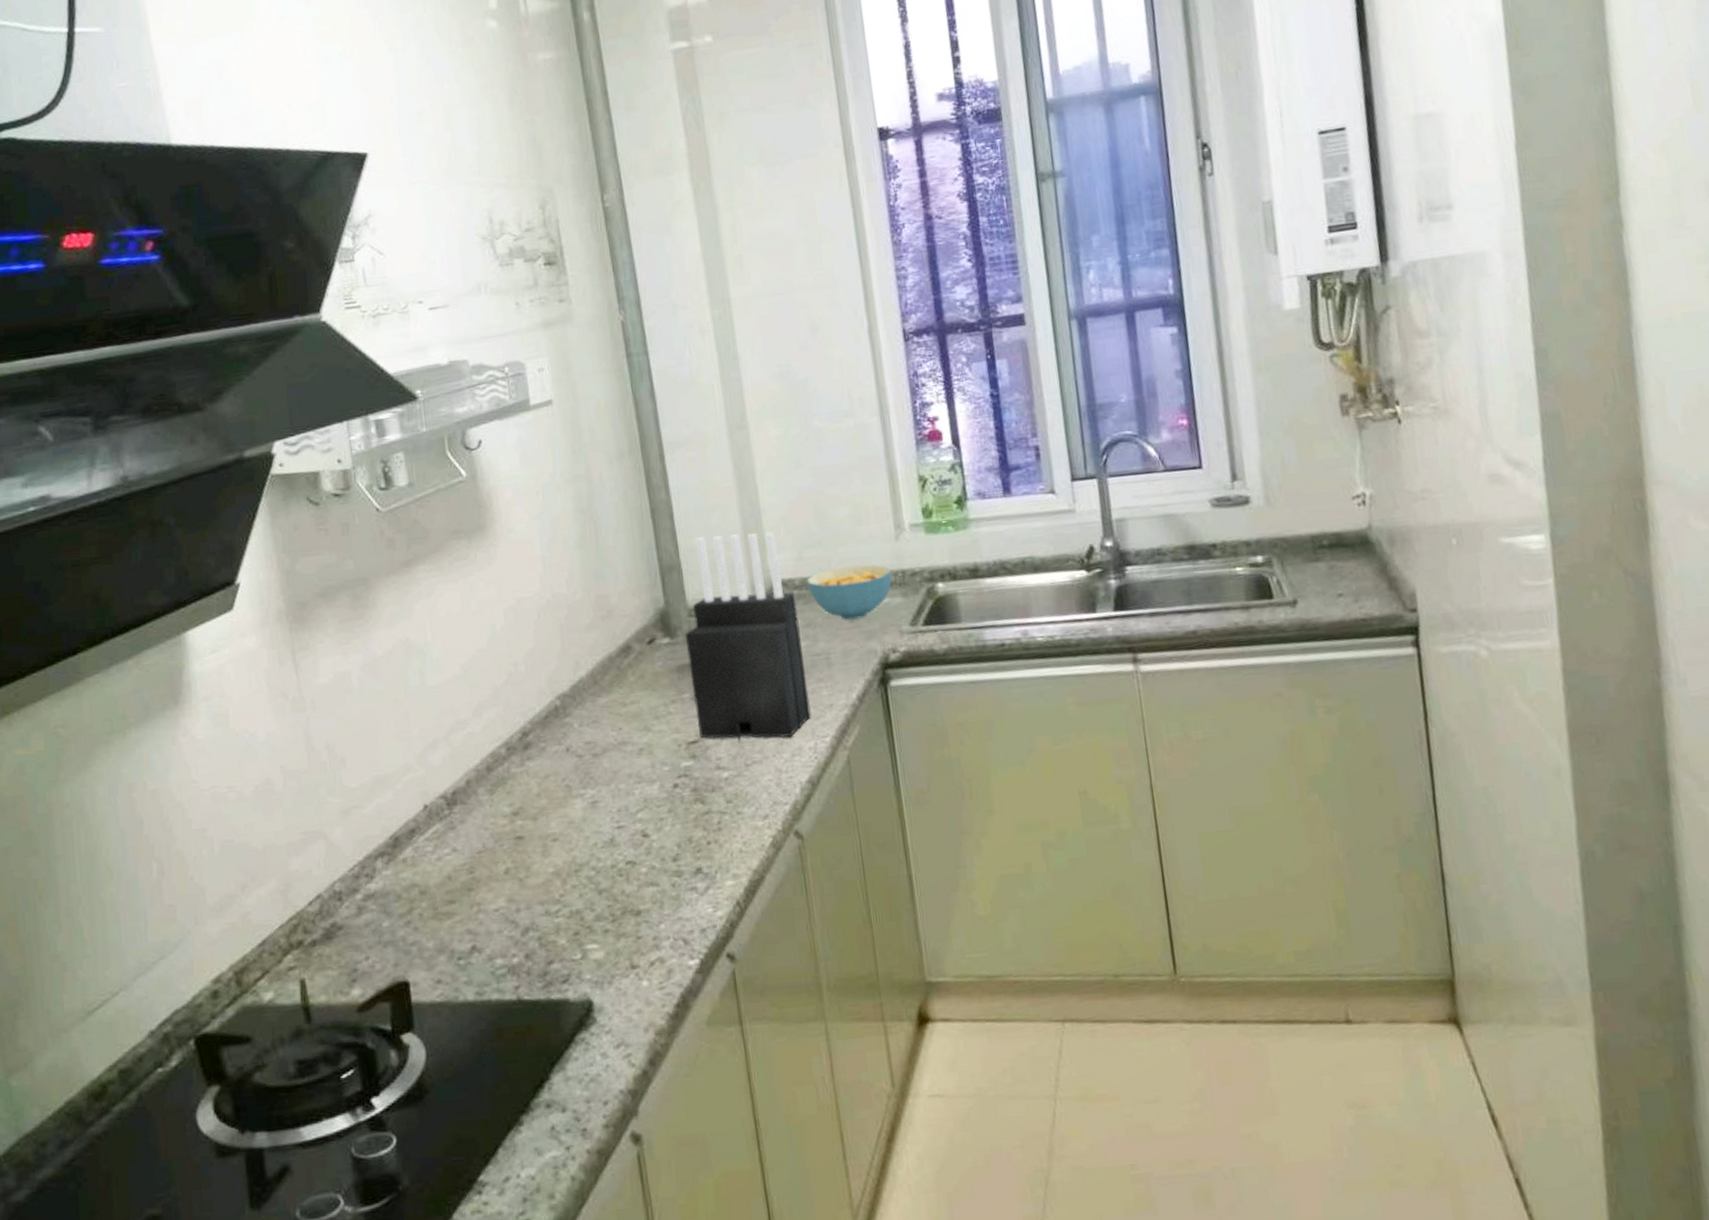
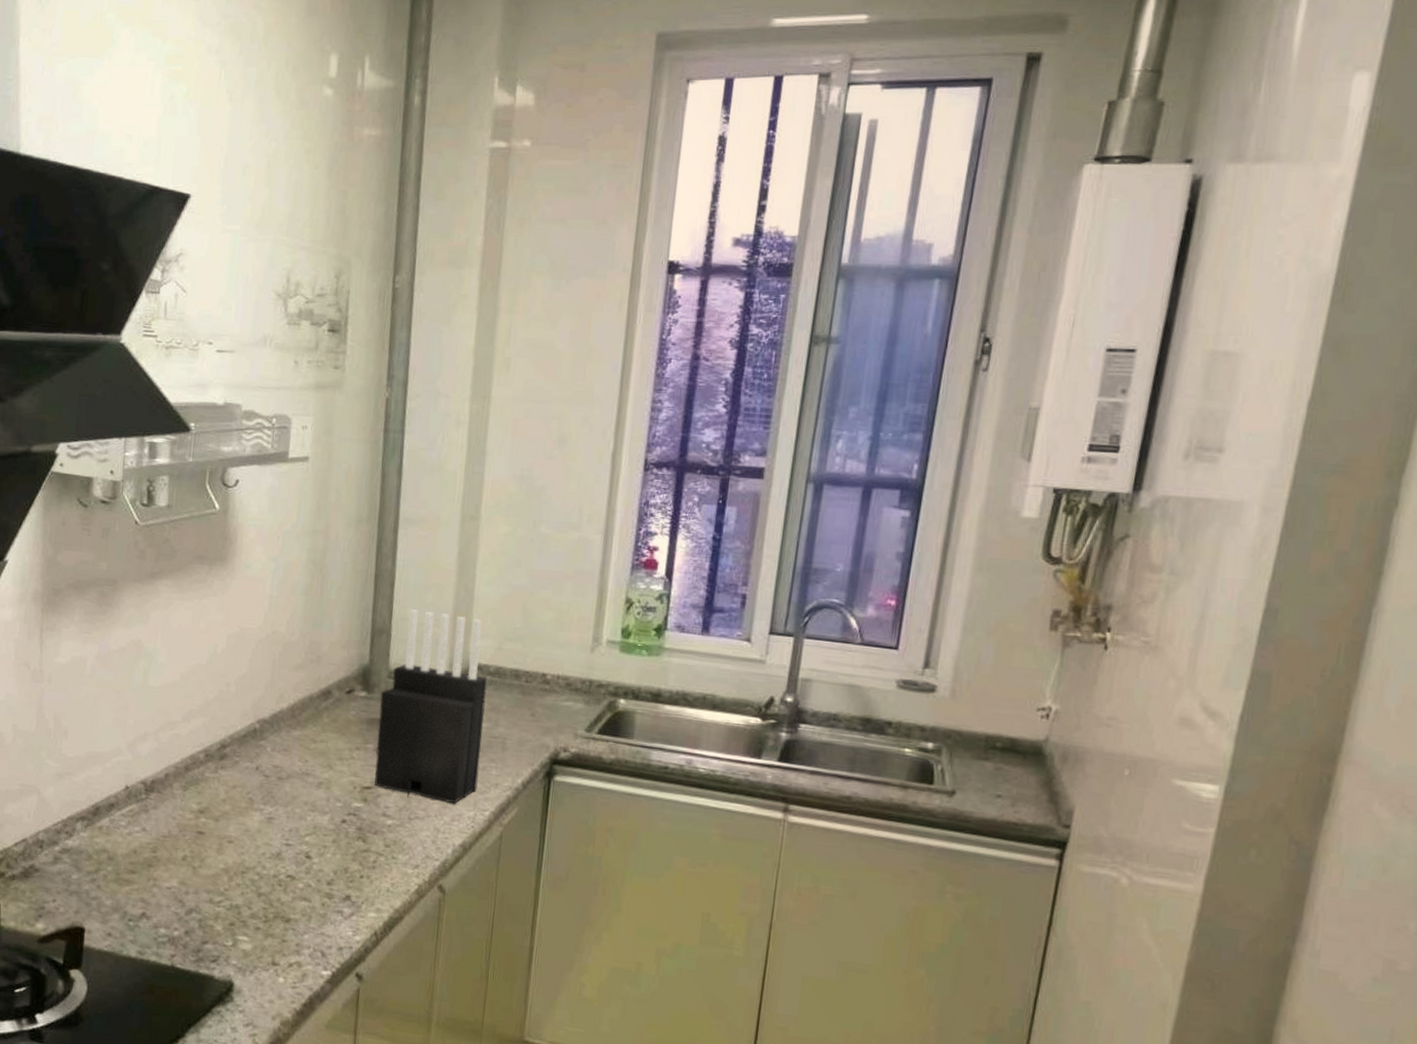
cereal bowl: present [806,565,893,620] -> none [500,664,580,715]

